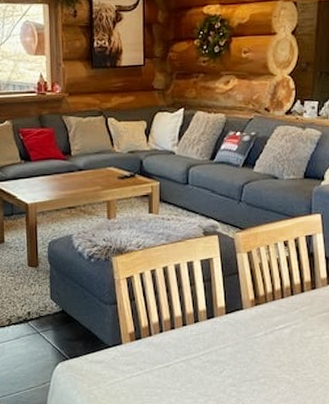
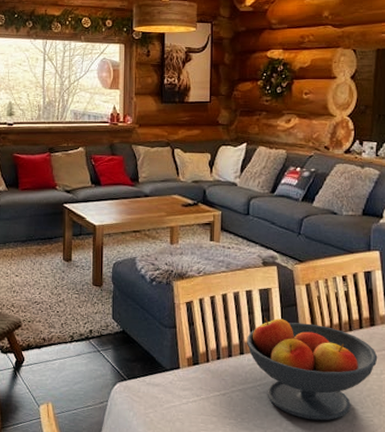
fruit bowl: none [189,288,319,385] -> present [247,318,378,421]

